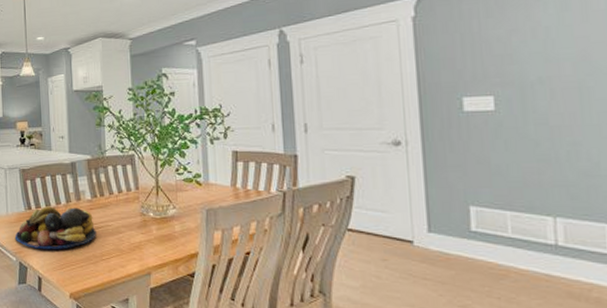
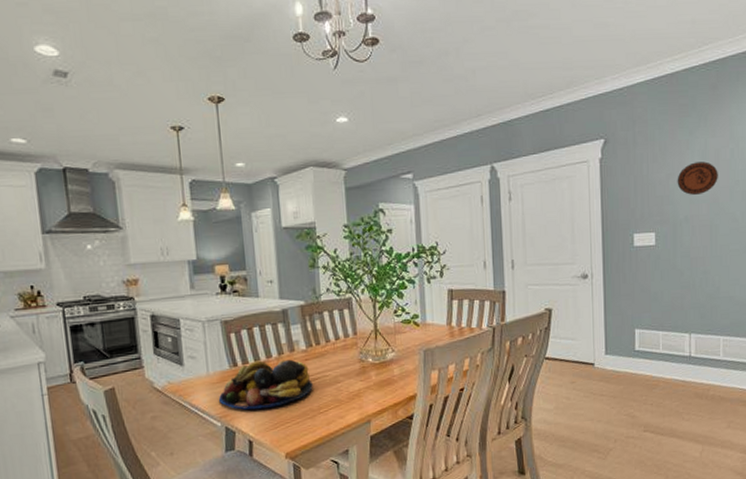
decorative plate: none [523,13,588,53] -> present [677,161,718,195]

